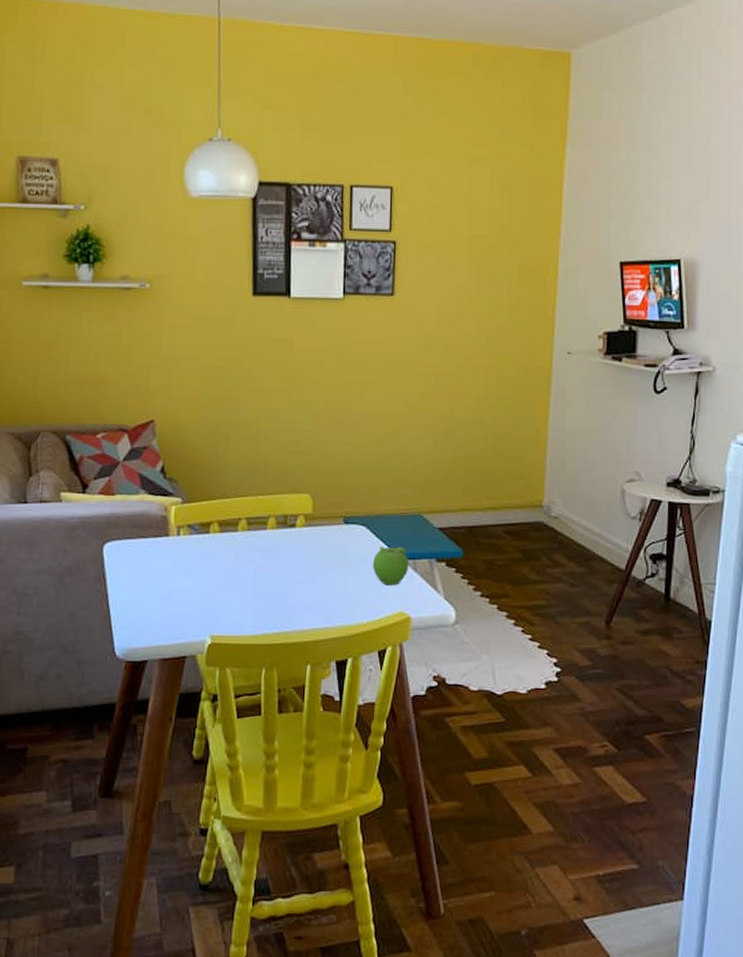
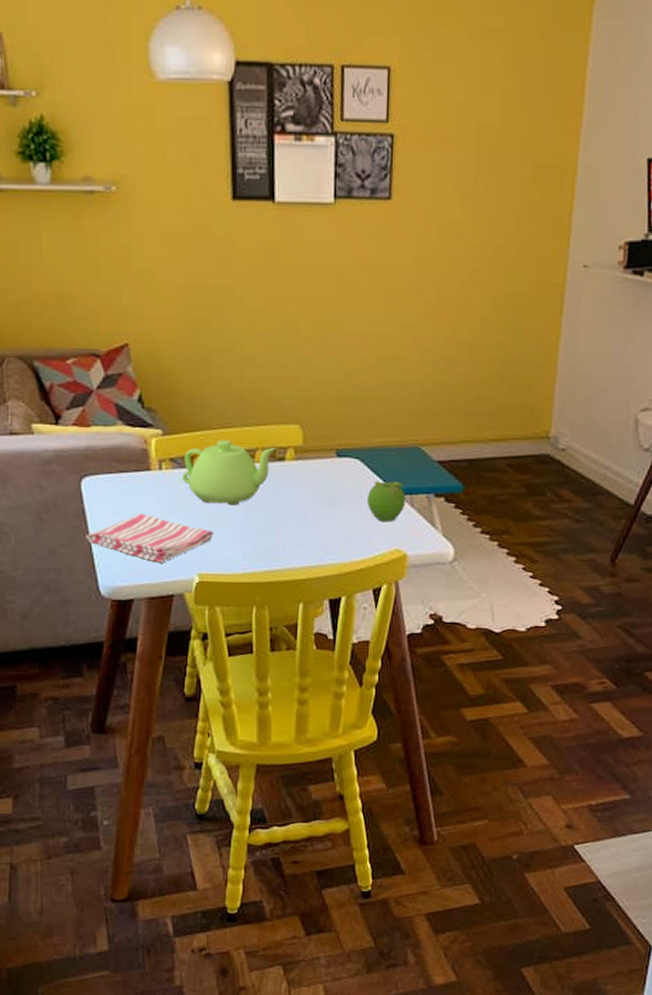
dish towel: none [105,576,227,625] -> present [86,512,214,563]
teapot: none [199,507,288,570] -> present [183,439,276,506]

